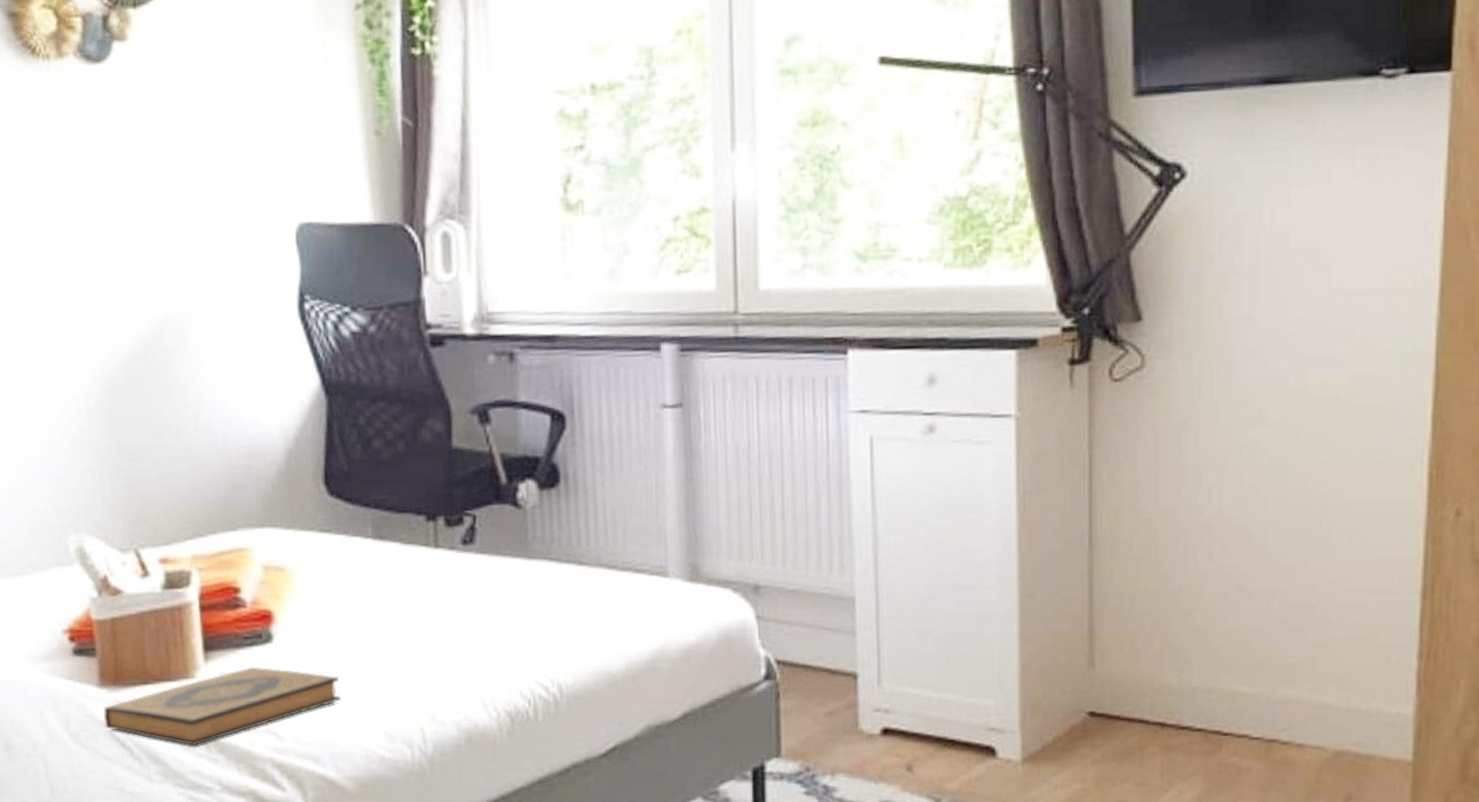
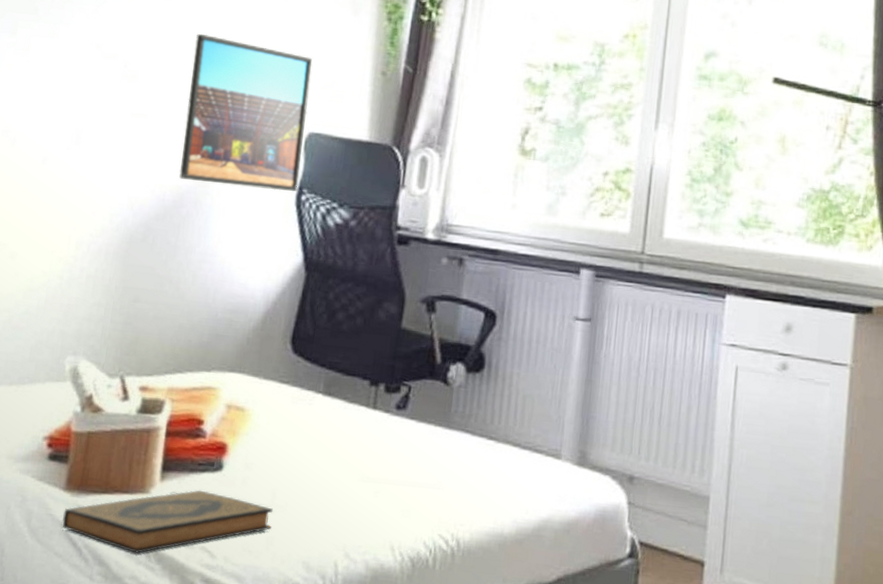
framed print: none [138,118,298,305] -> present [179,33,312,192]

